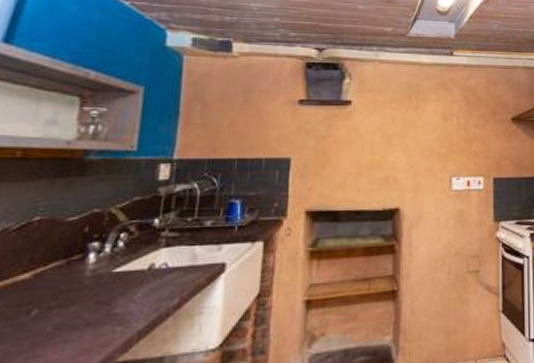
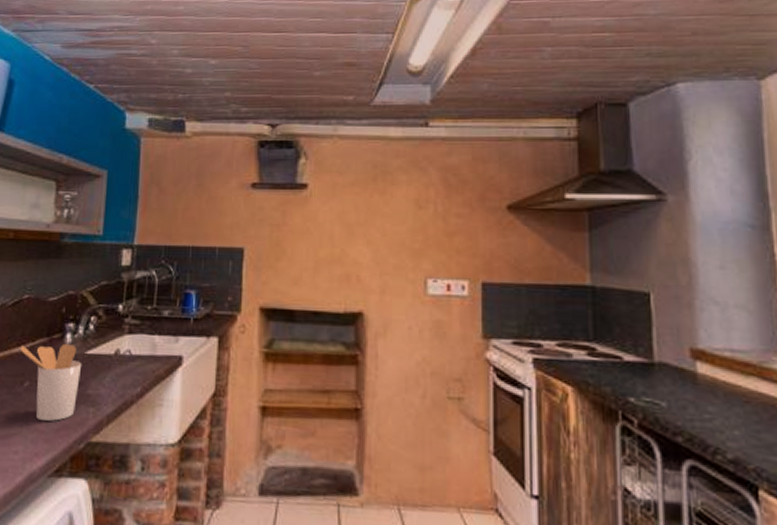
utensil holder: none [26,263,109,349] -> present [20,343,82,421]

